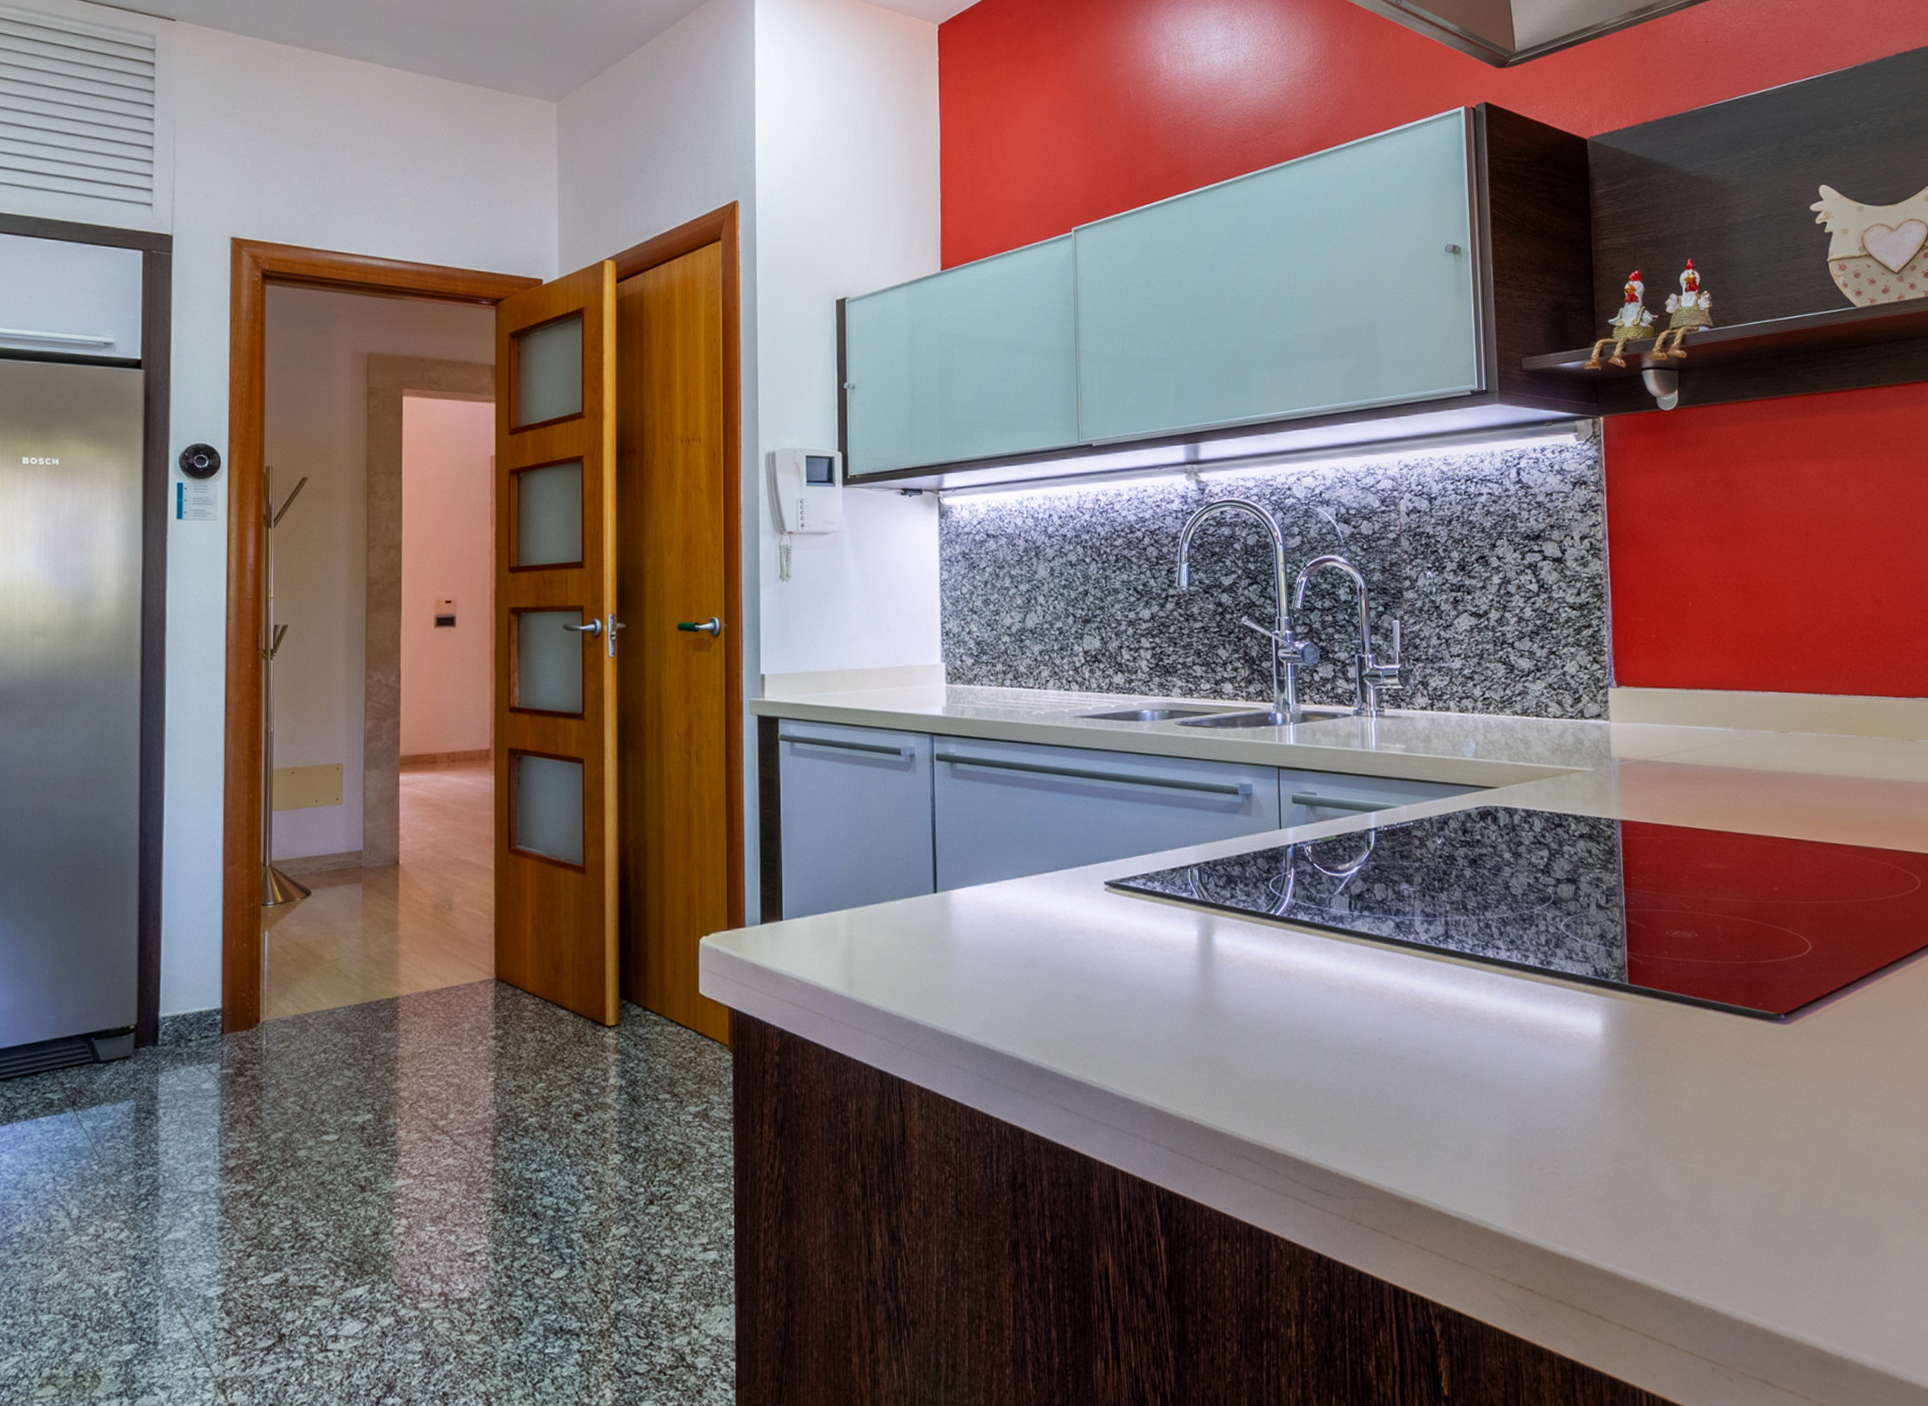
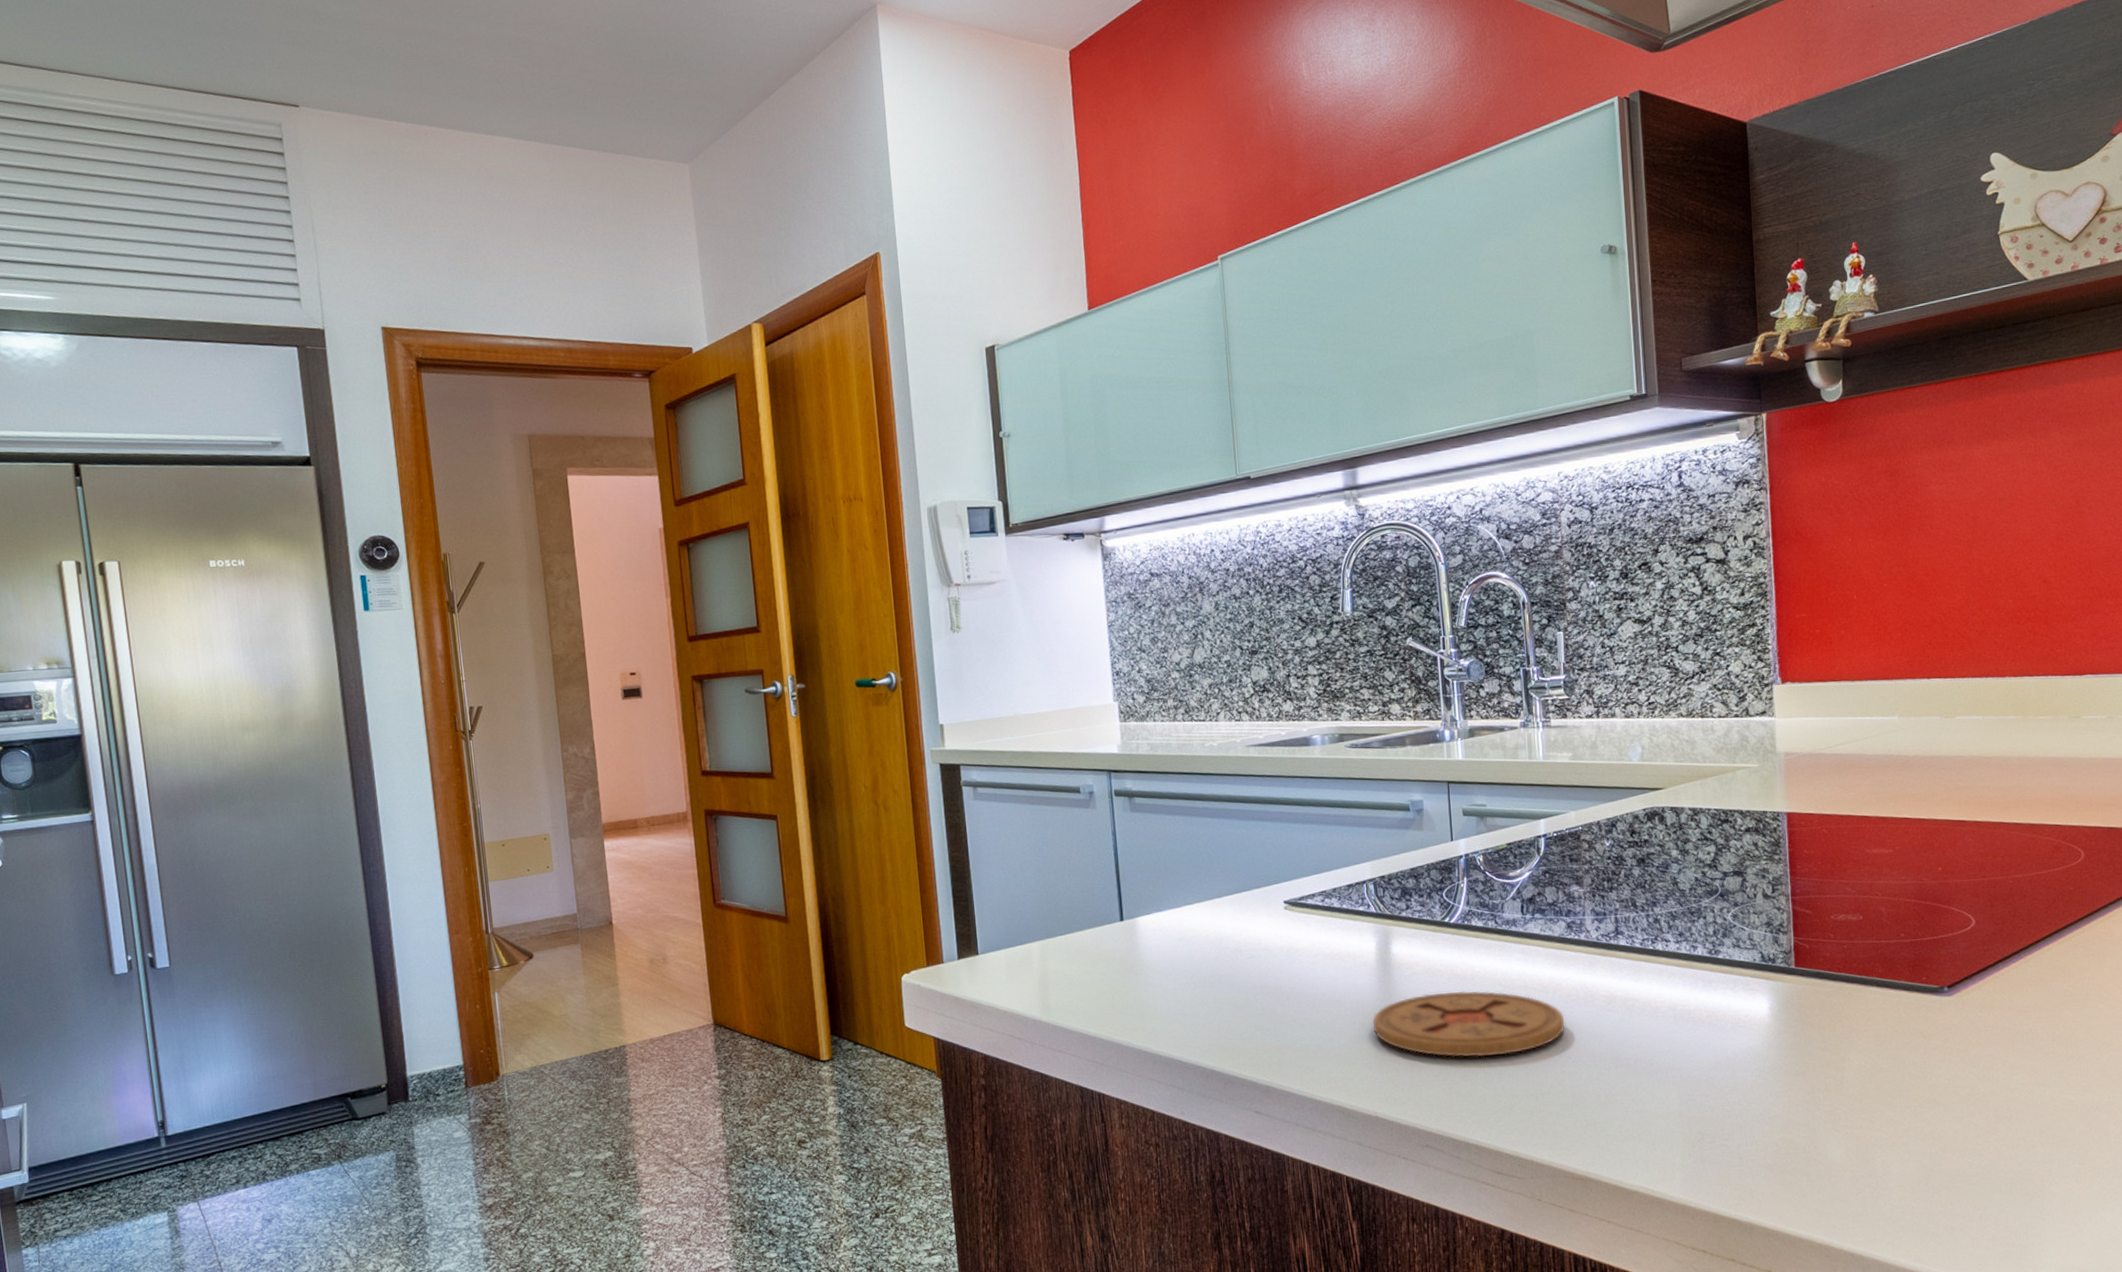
coaster: none [1191,989,1391,1062] -> present [1373,990,1564,1058]

